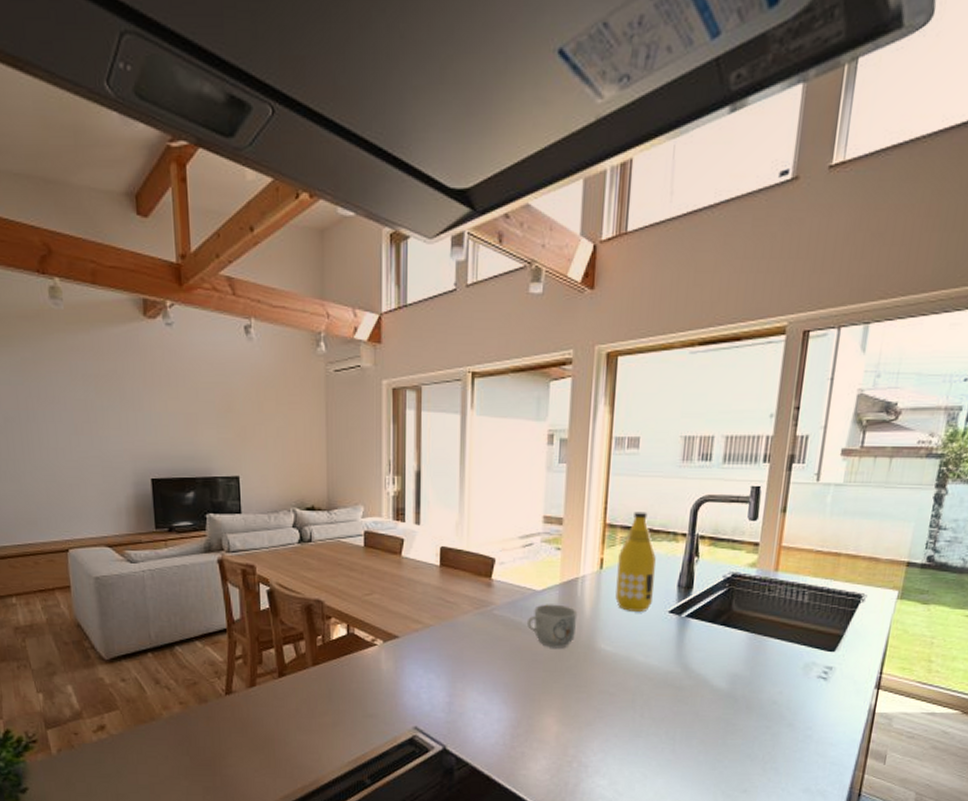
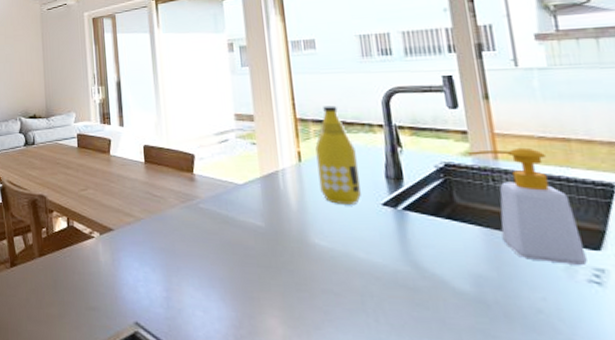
mug: present [526,604,578,648] -> none [233,197,285,243]
soap bottle: none [754,560,824,664] -> present [467,147,587,265]

